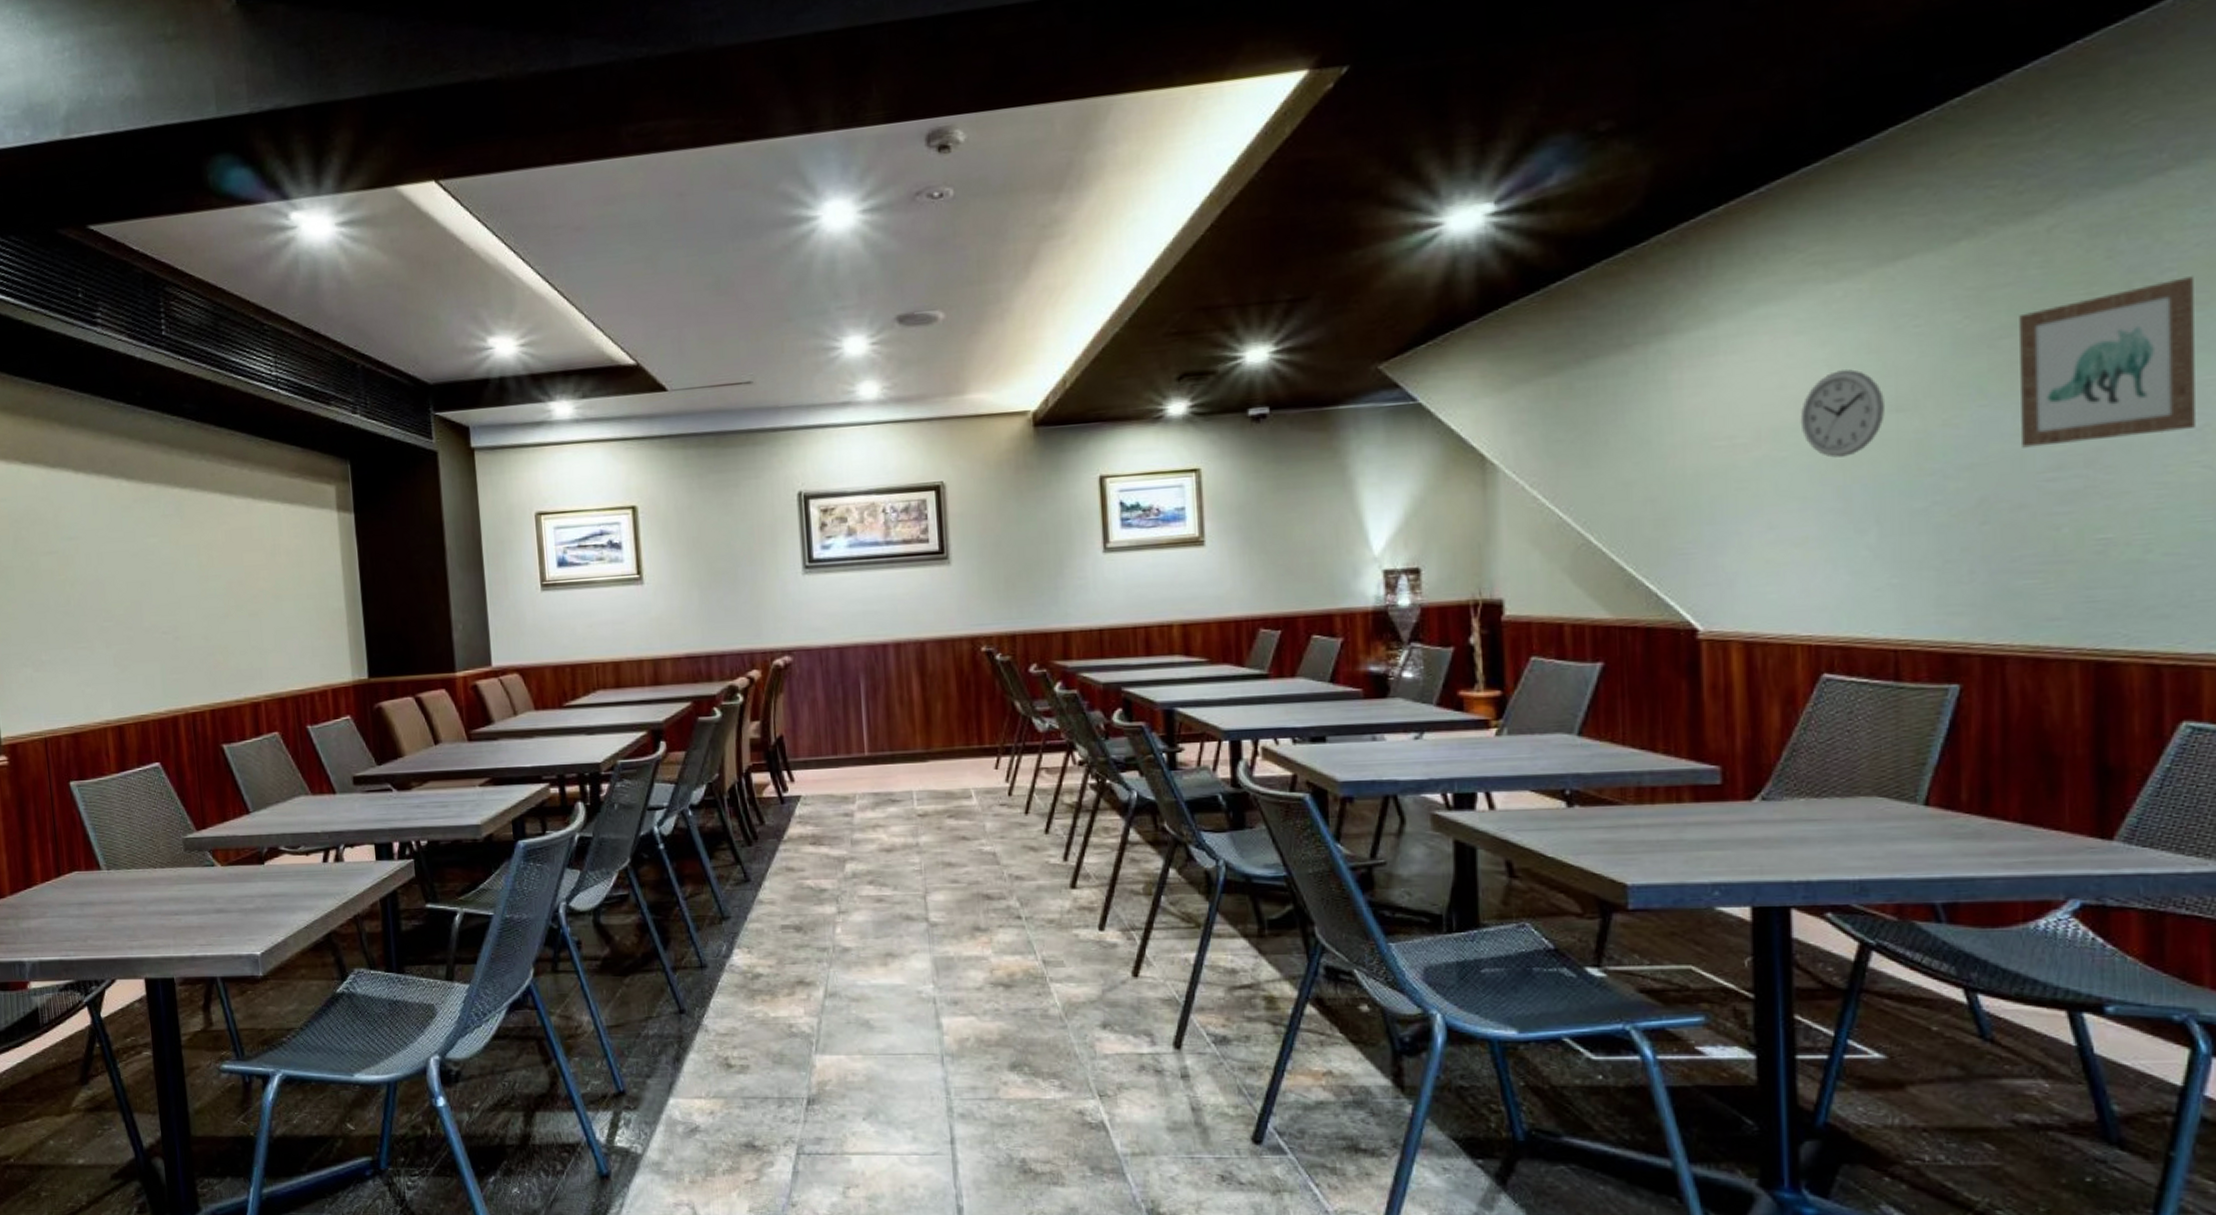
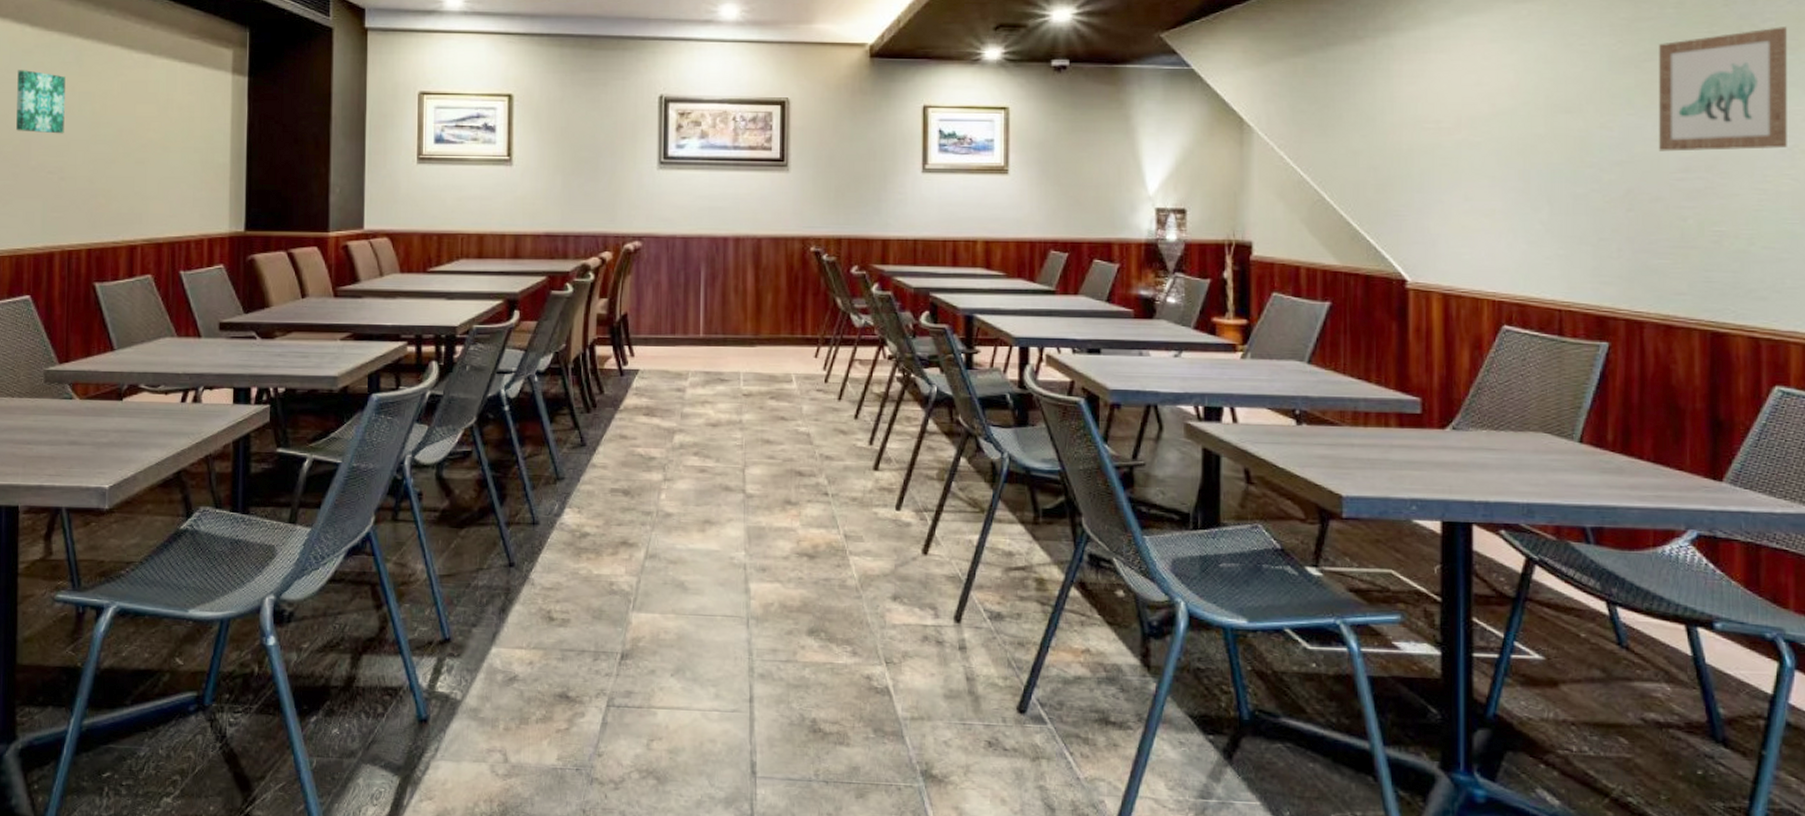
wall art: none [119,527,174,592] -> present [16,70,65,134]
wall clock: present [1800,369,1885,458] -> none [1492,75,1556,146]

